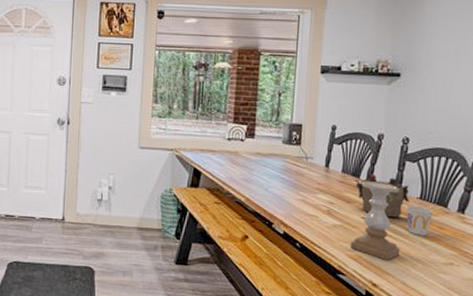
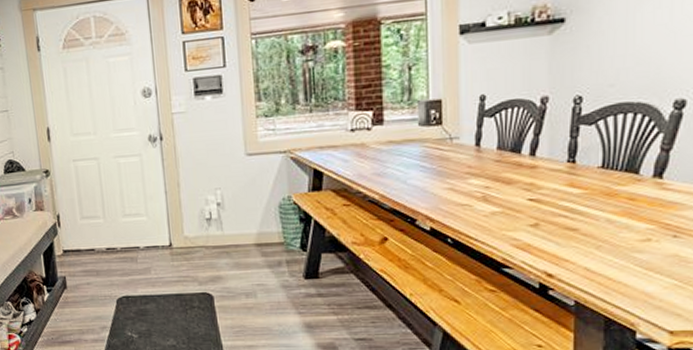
candle holder: present [349,181,400,260] -> none [515,154,580,245]
teapot: present [353,174,410,218] -> none [512,146,588,195]
cup: present [406,205,434,236] -> none [584,176,621,212]

